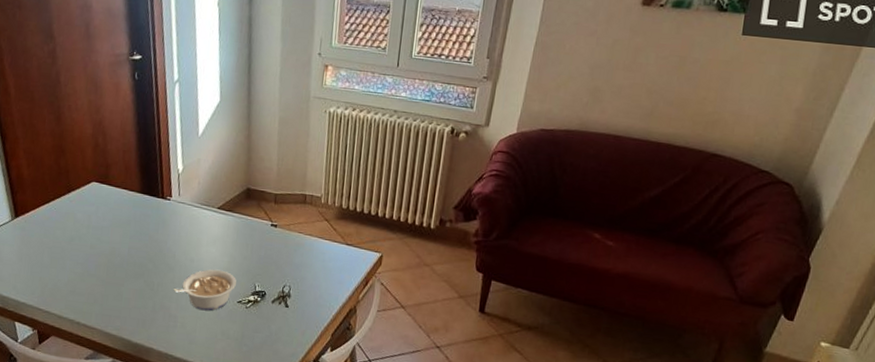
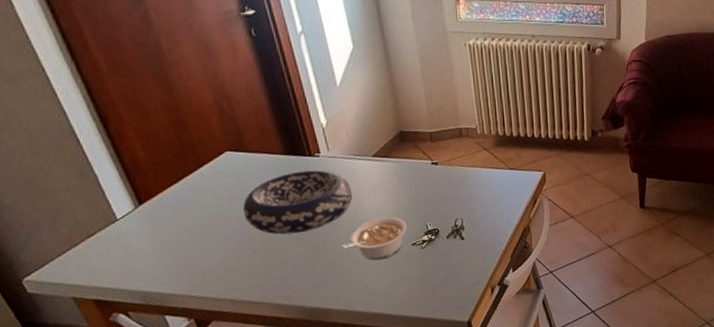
decorative bowl: none [96,211,193,270] -> present [243,170,353,235]

